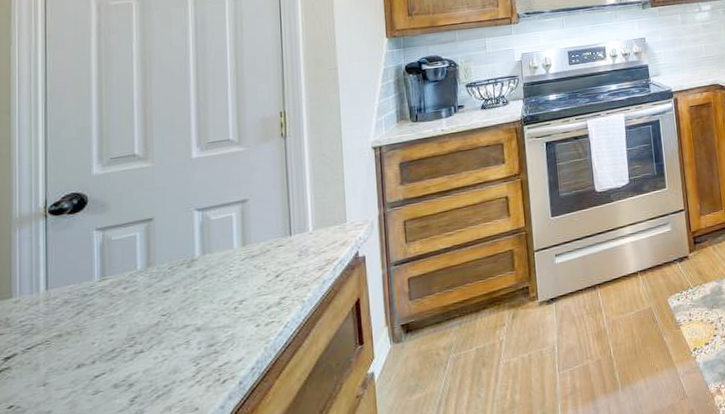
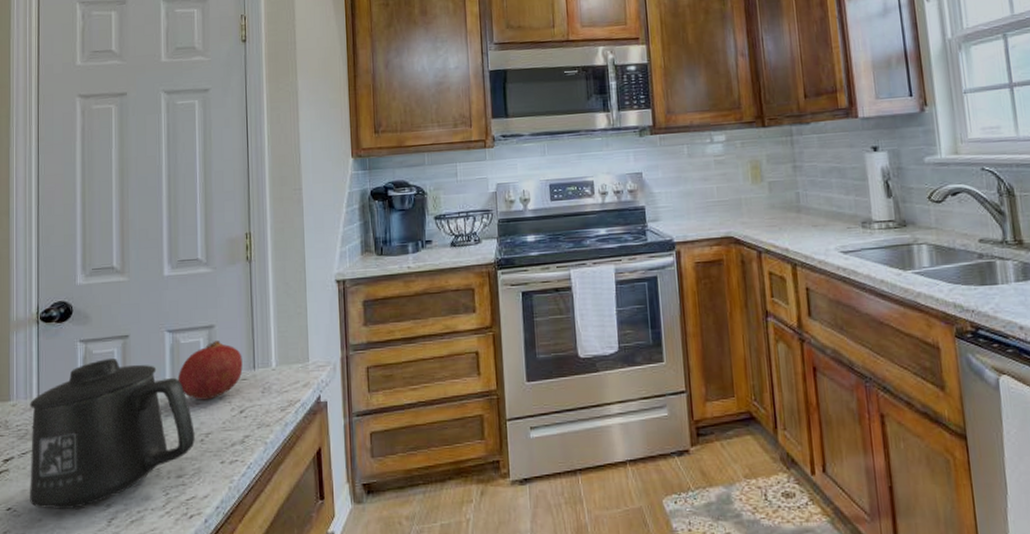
mug: none [36,242,228,400] -> present [30,359,195,509]
fruit: none [208,213,278,271] -> present [177,341,243,400]

